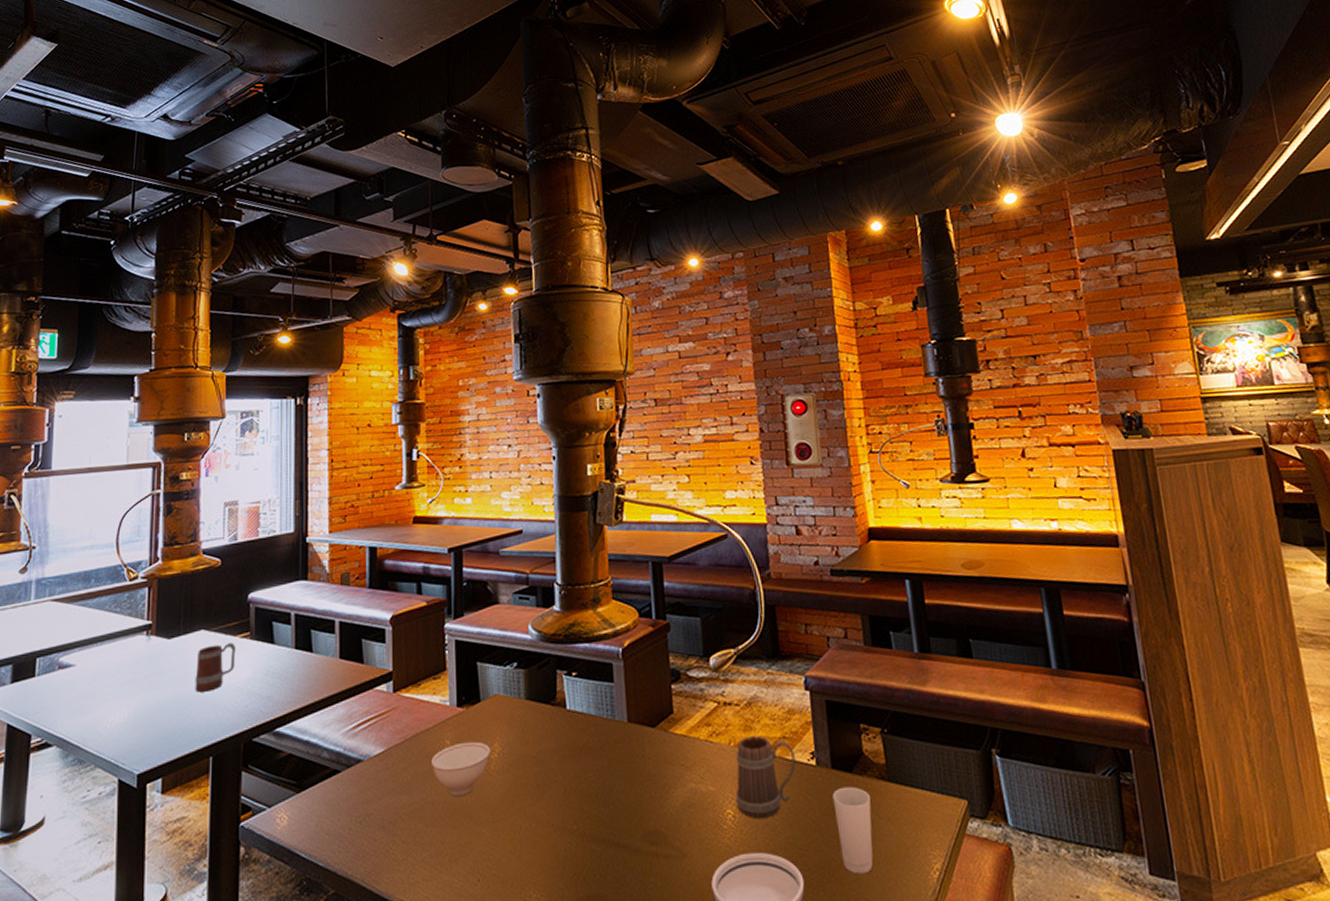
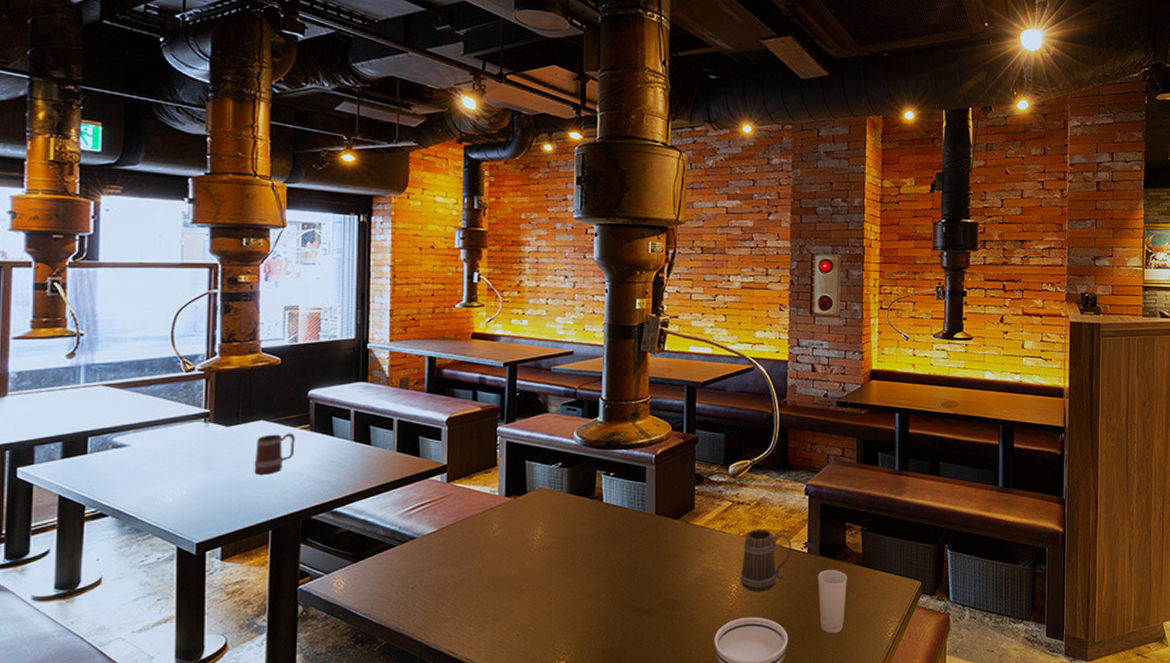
bowl: present [431,741,490,797] -> none [480,525,533,569]

